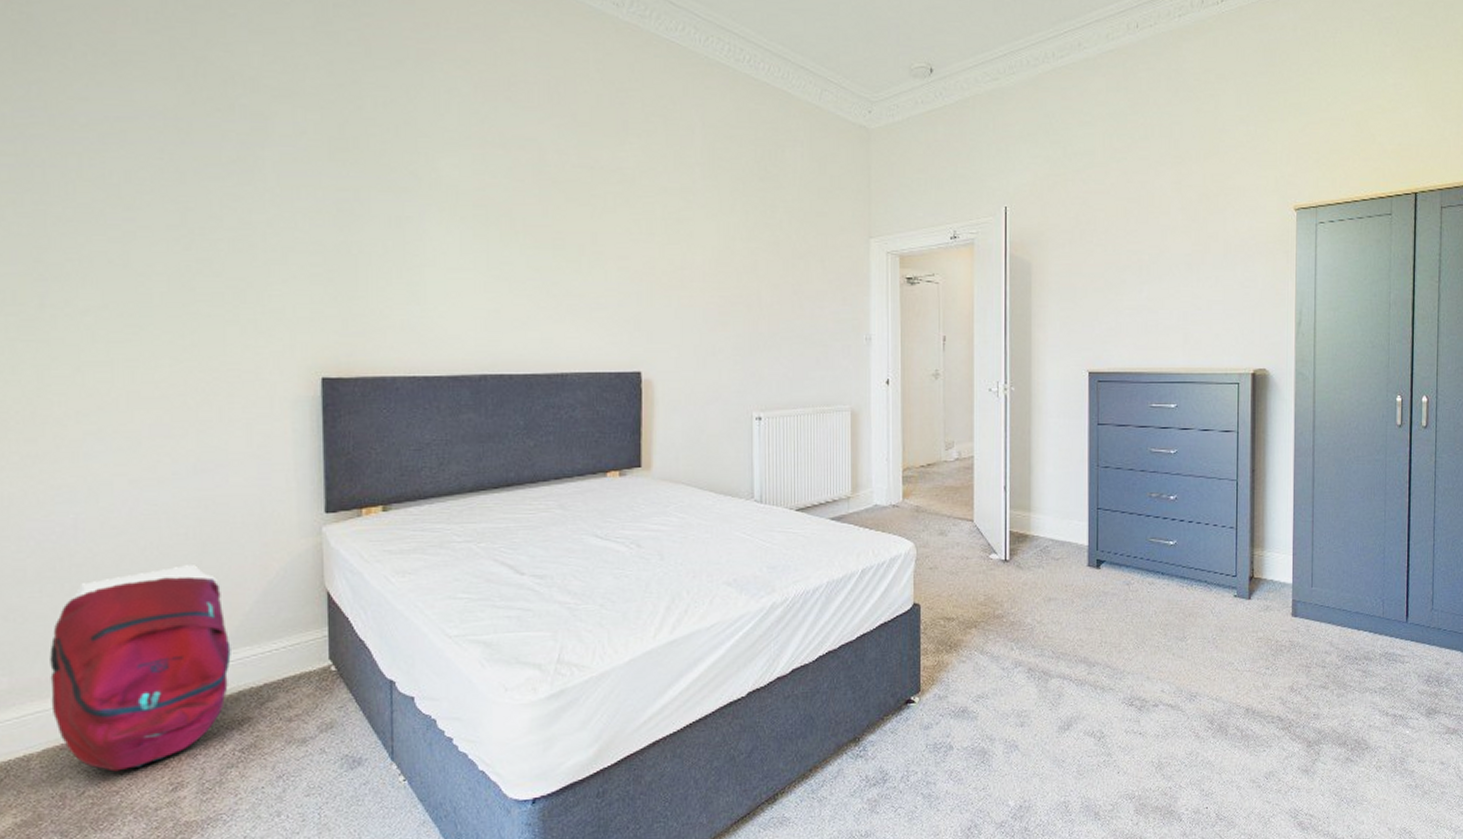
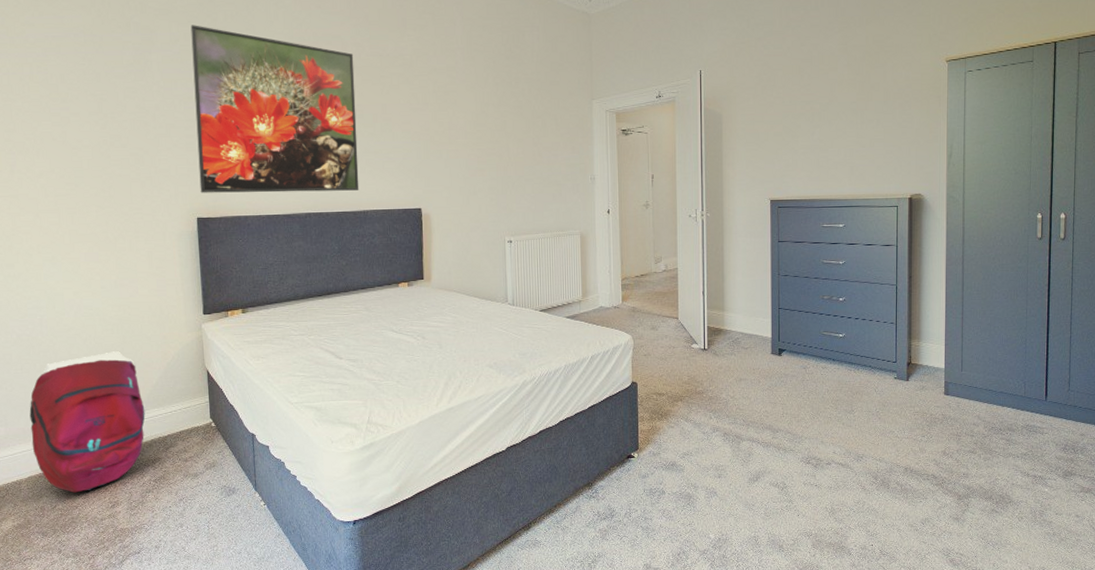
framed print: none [324,112,557,346] -> present [190,25,359,193]

